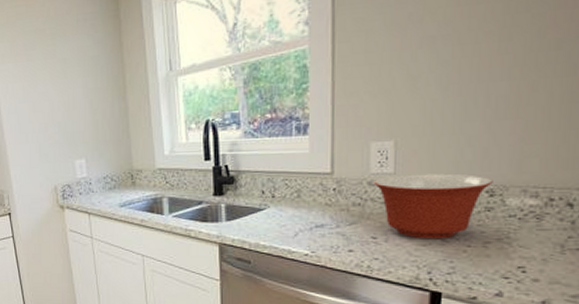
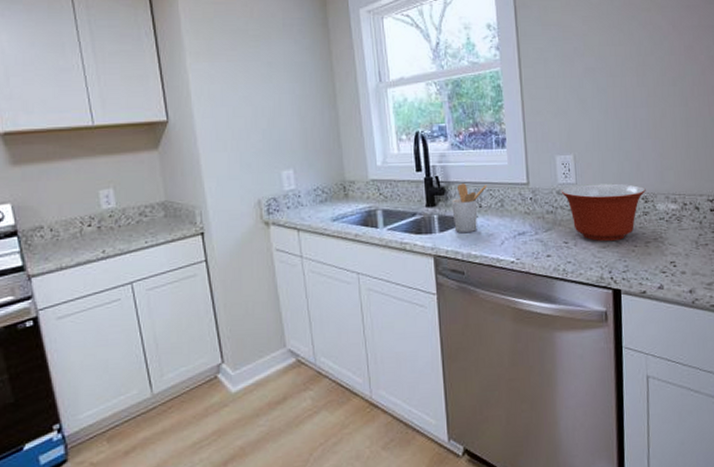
utensil holder: none [241,173,283,223] -> present [451,183,487,233]

